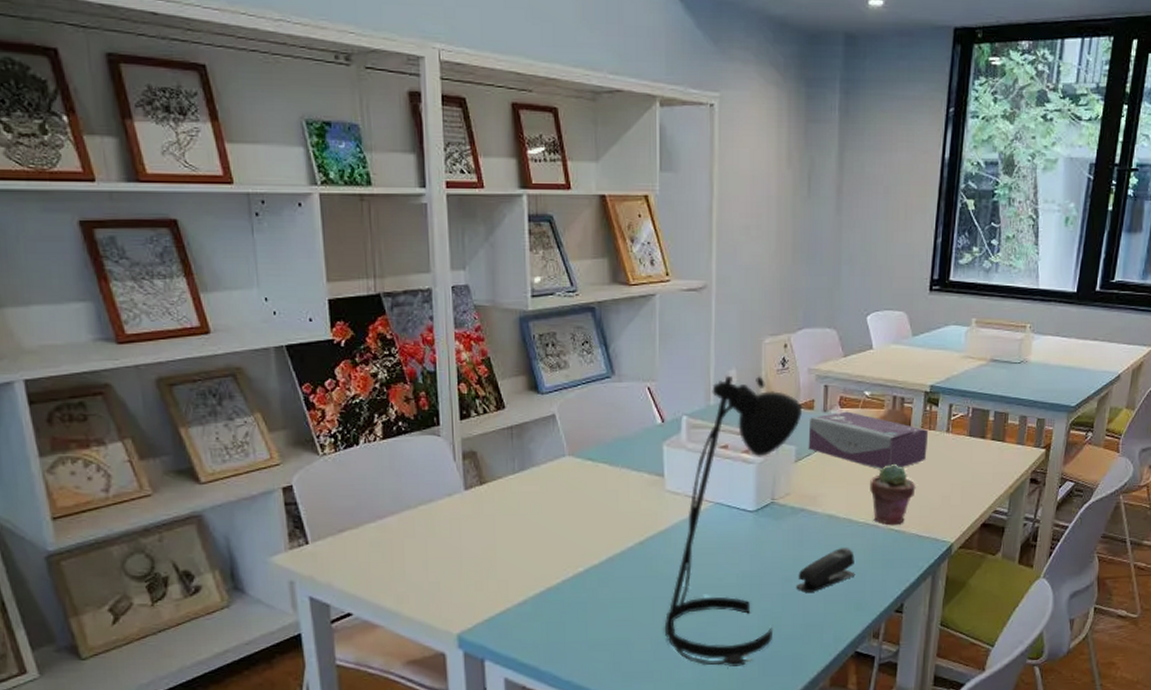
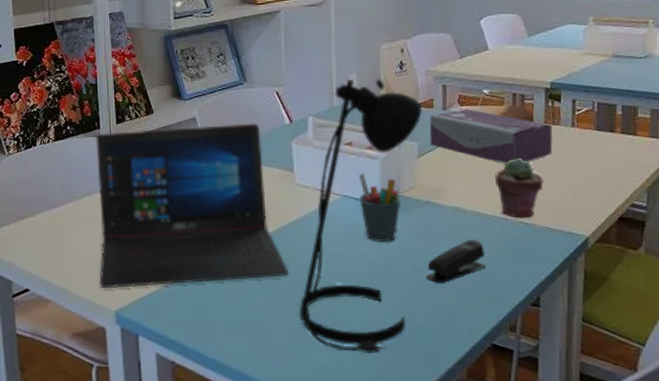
laptop: none [433,422,654,610] -> present [95,123,288,289]
pen holder: none [732,478,776,552] -> present [358,172,401,242]

